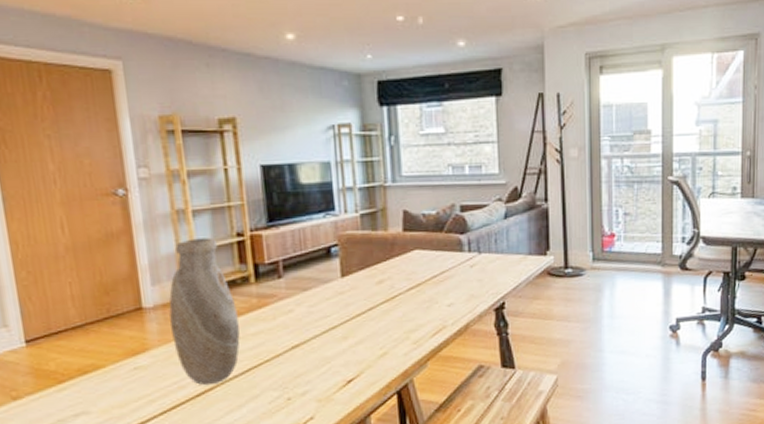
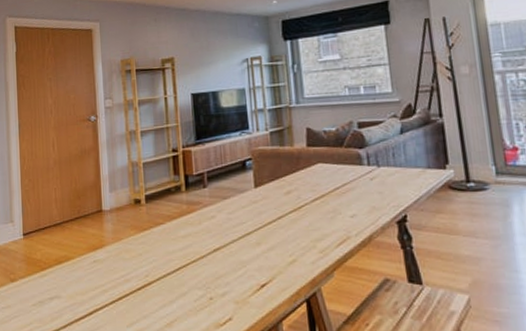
vase: present [169,237,240,386] -> none [121,153,173,281]

